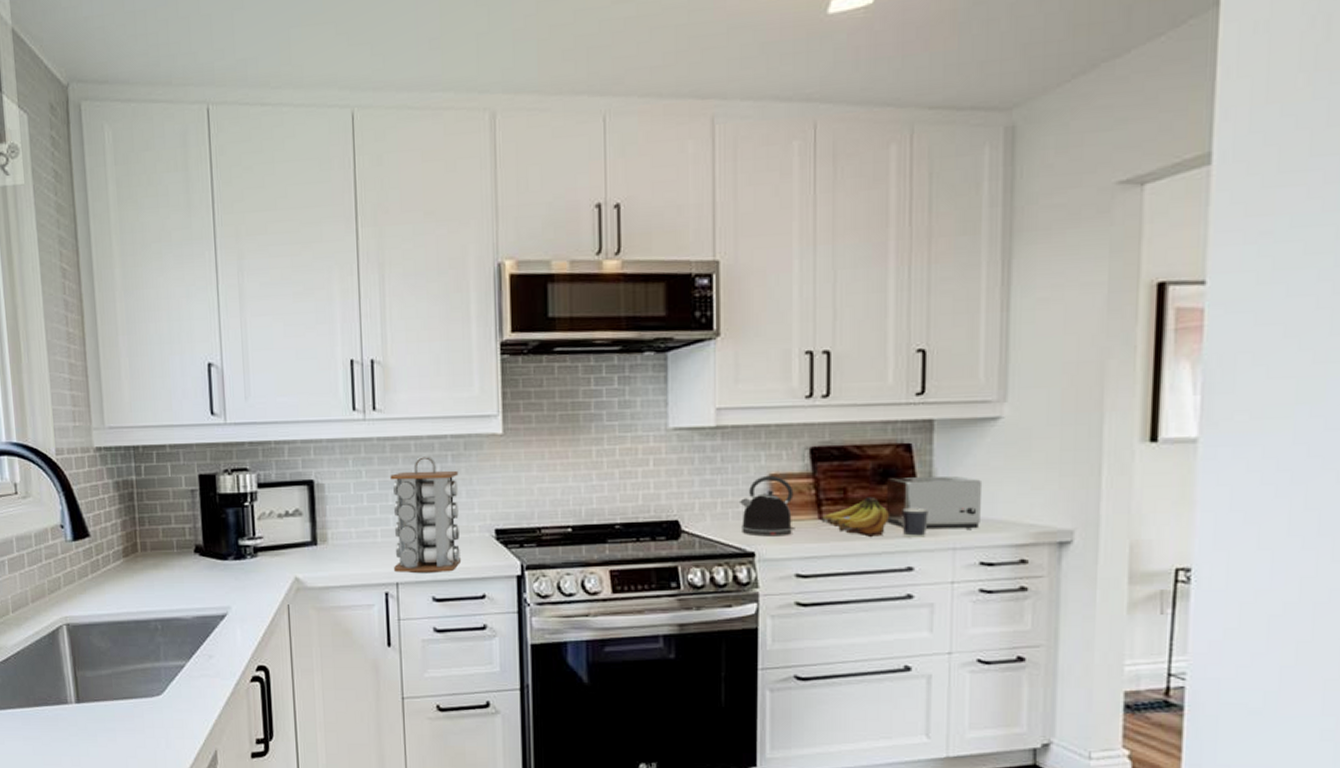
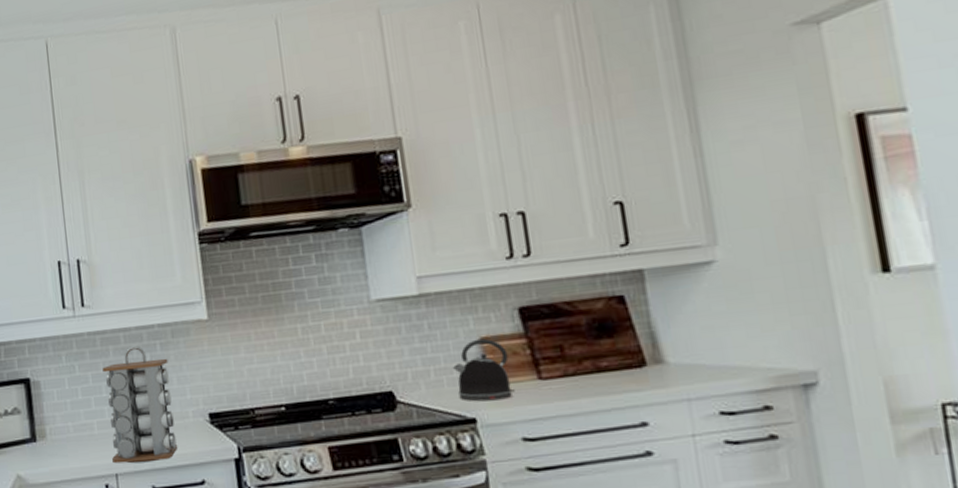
fruit: present [821,497,889,537] -> none [540,352,613,394]
toaster: present [885,476,983,530] -> none [603,324,713,383]
mug: present [902,508,928,538] -> none [625,360,656,392]

